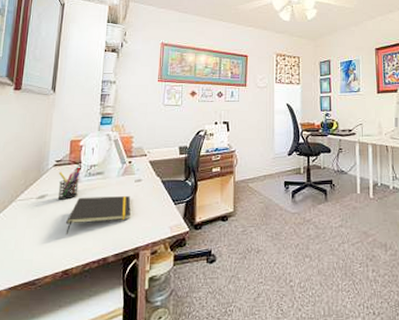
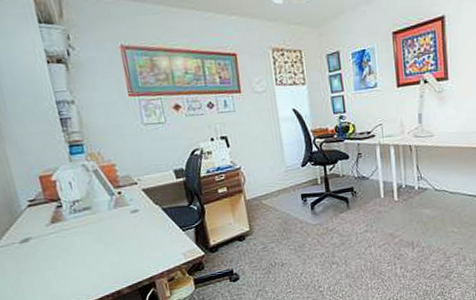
pen holder: present [57,168,81,200] -> none [36,205,68,241]
notepad: present [65,196,131,236] -> none [63,228,135,276]

